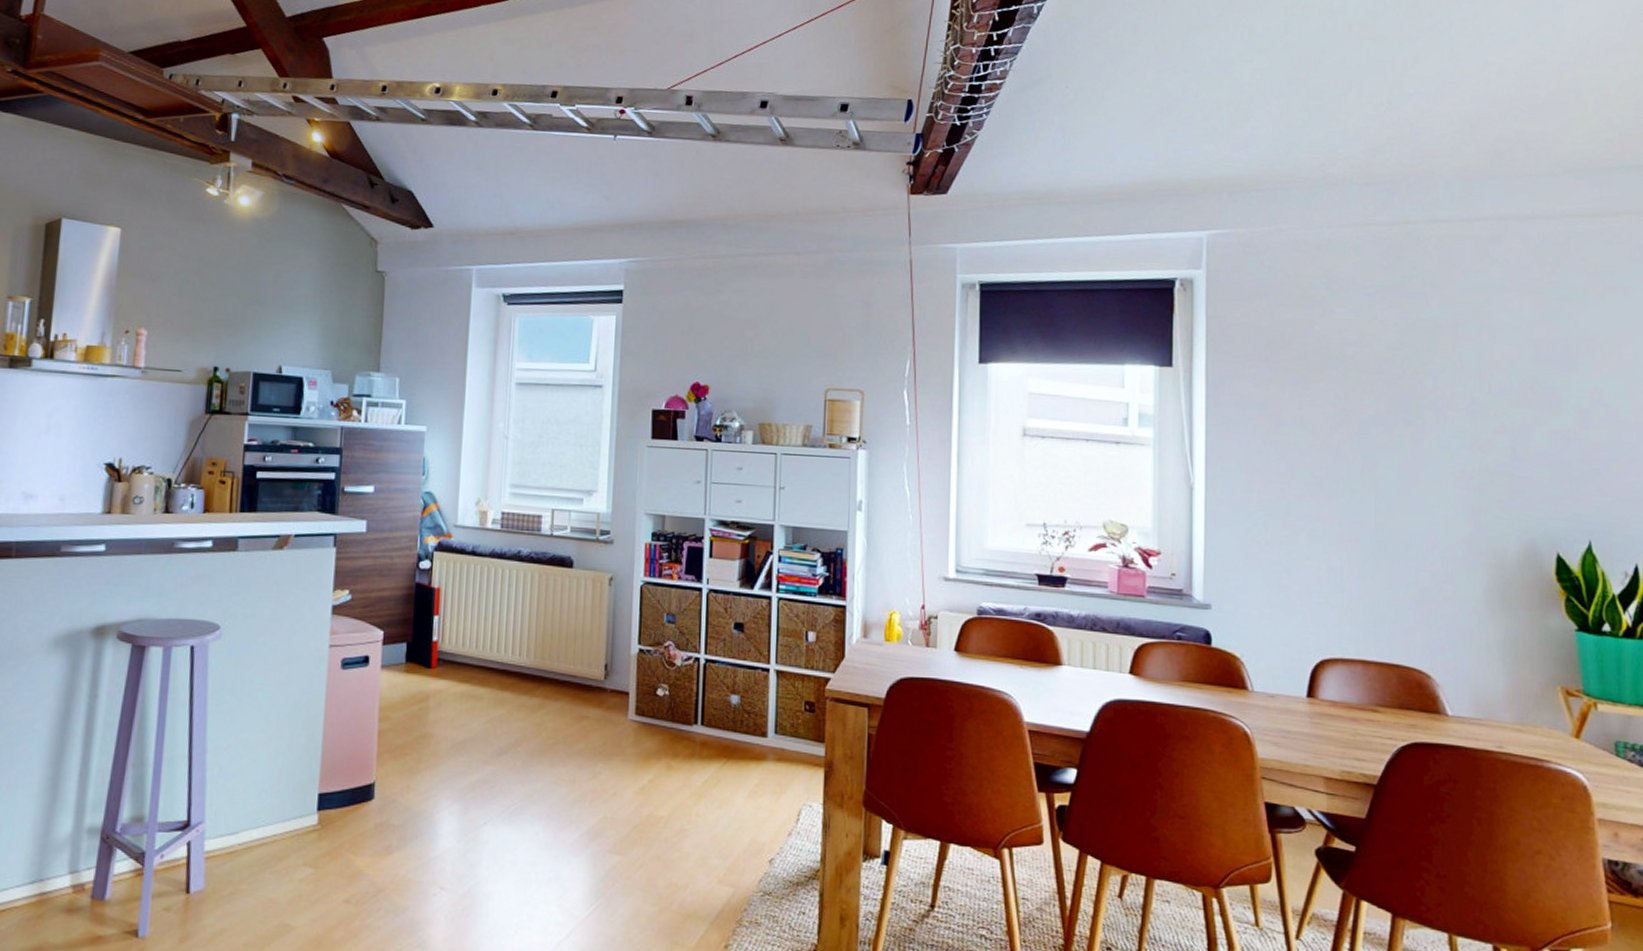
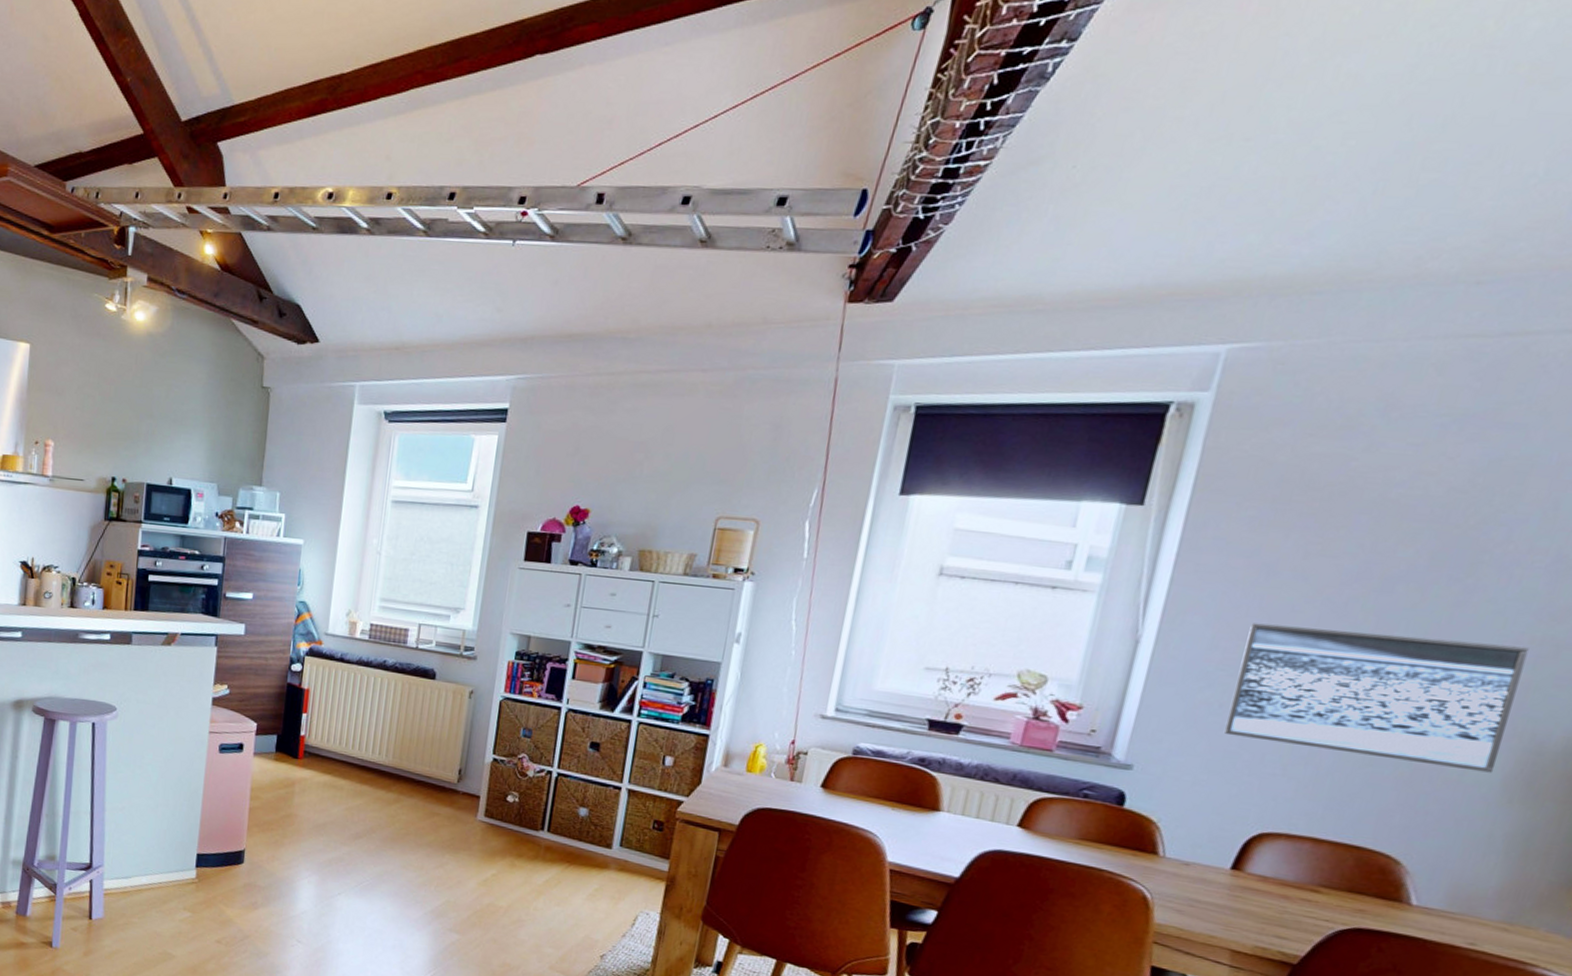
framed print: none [1274,466,1476,588] -> present [1223,623,1529,773]

